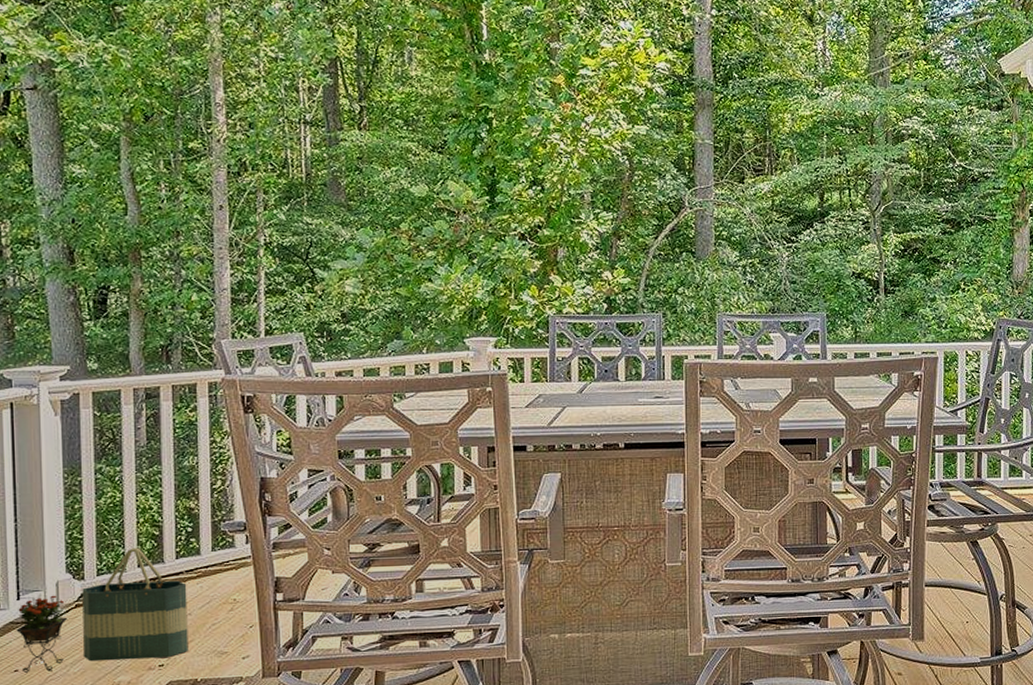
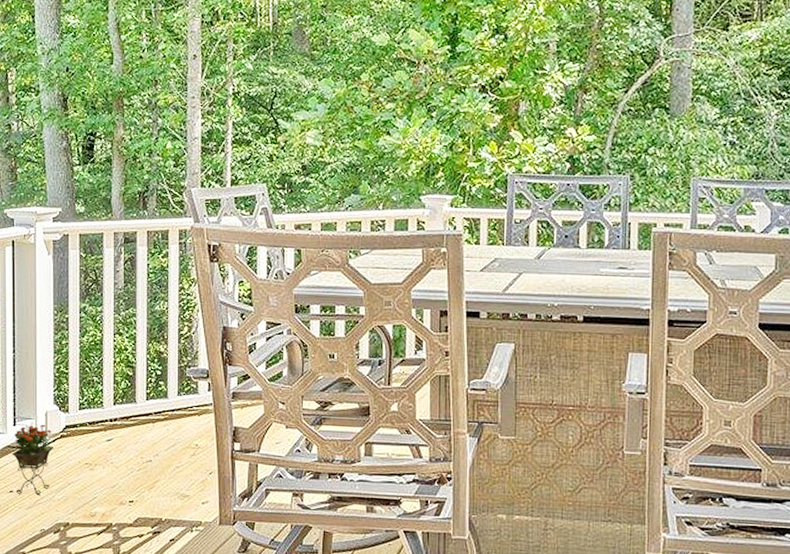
tote bag: present [82,547,188,662] -> none [67,386,155,494]

